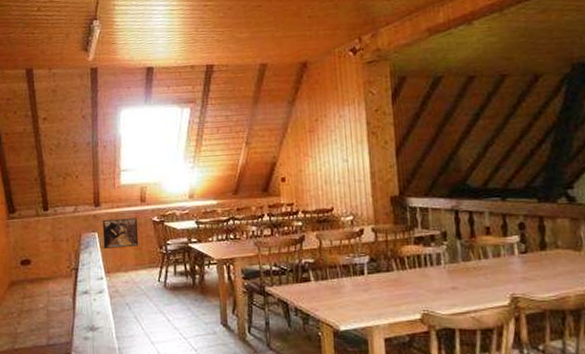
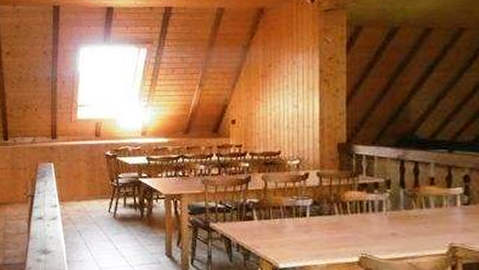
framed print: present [102,218,139,249] -> none [58,151,92,179]

